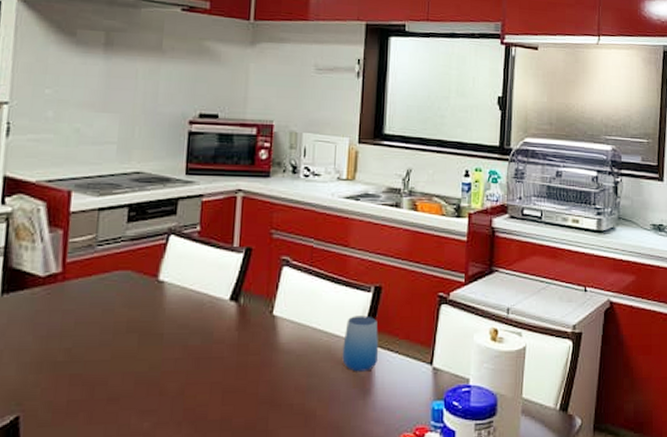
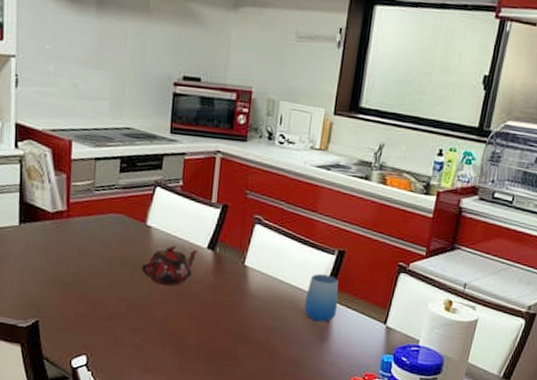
teapot: none [151,301,220,351] -> present [141,246,199,286]

